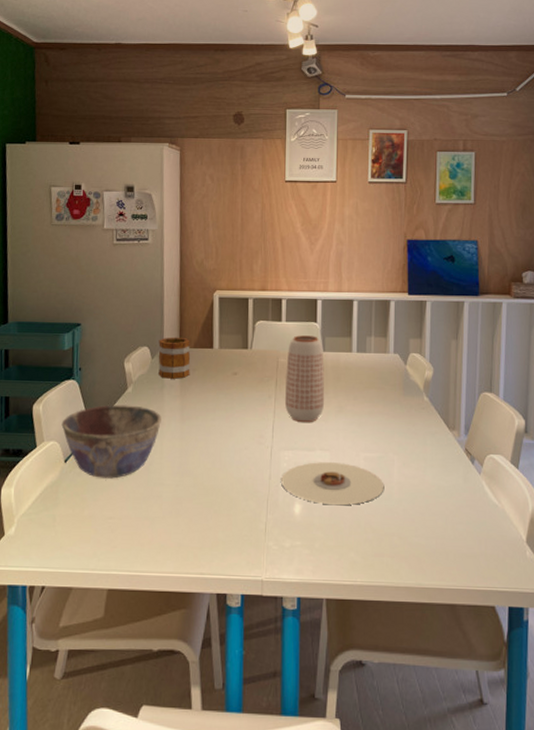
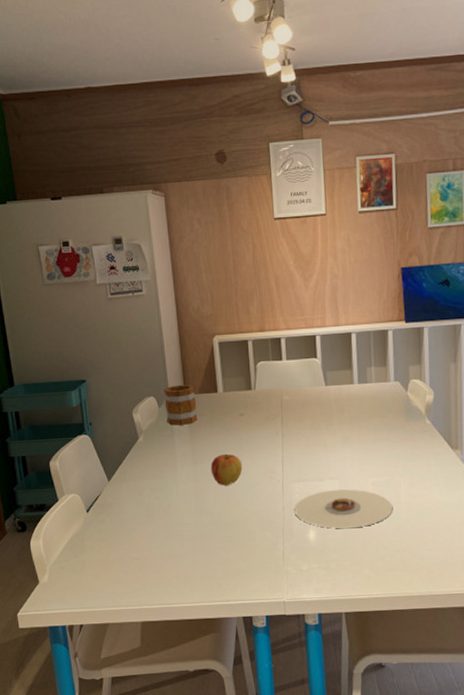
bowl: present [61,405,161,479] -> none [79,453,175,524]
apple: none [198,413,232,447] -> present [210,453,243,486]
vase: present [284,335,325,423] -> none [290,371,331,456]

